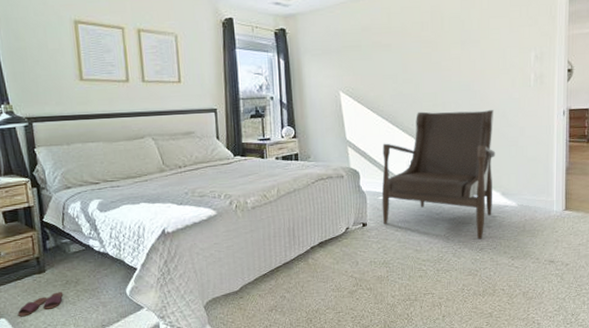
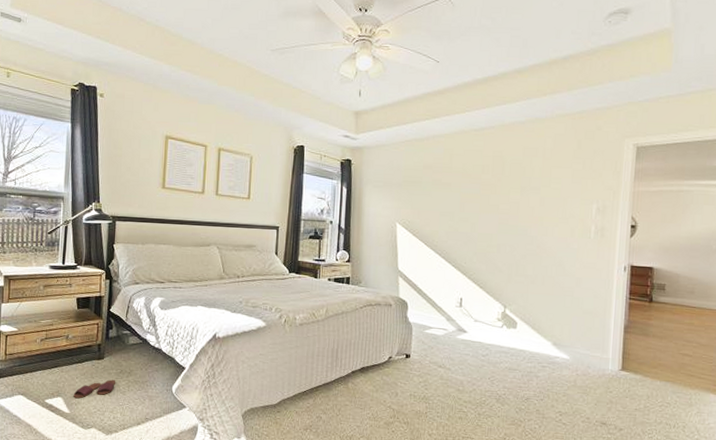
armchair: present [381,110,496,240] -> none [426,251,551,389]

